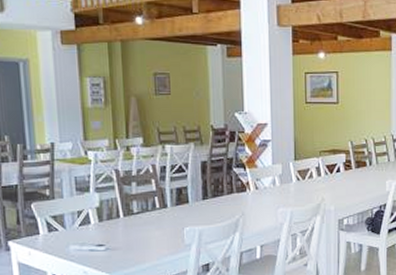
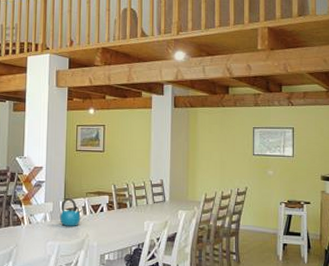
kettle: none [290,159,316,190] -> present [59,198,82,226]

